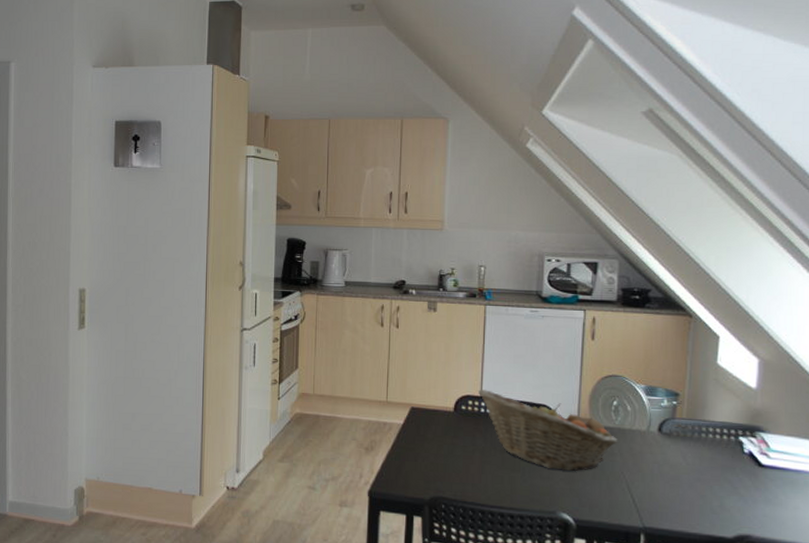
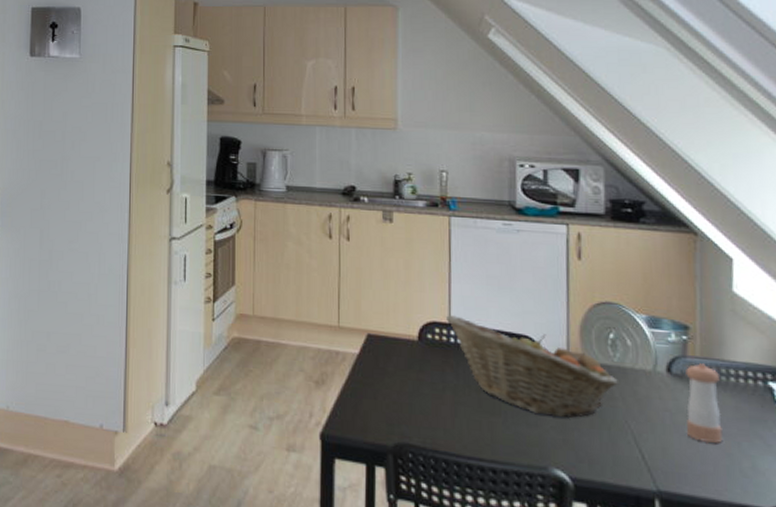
pepper shaker: none [671,424,700,488] -> present [686,363,723,444]

